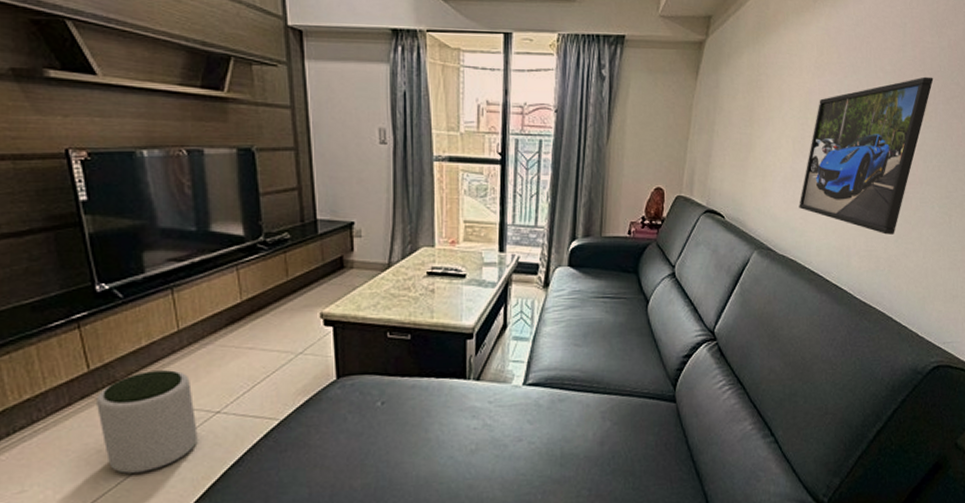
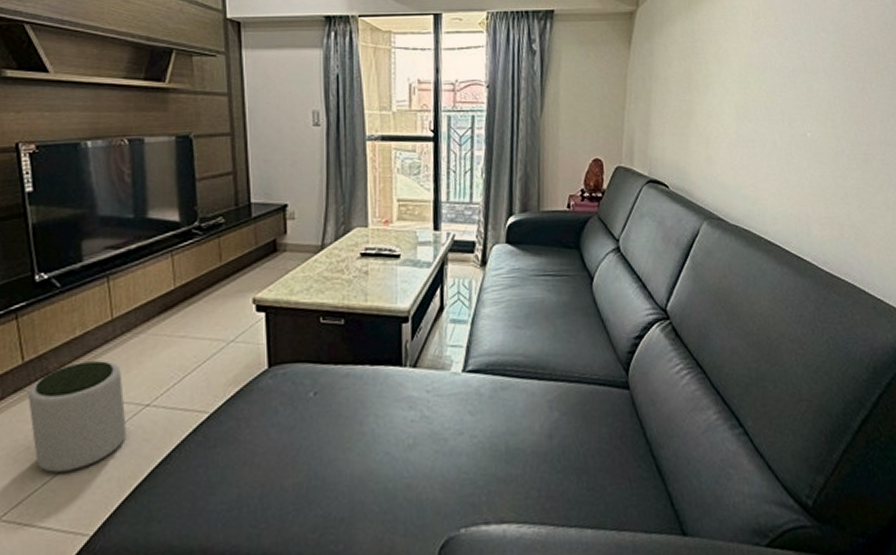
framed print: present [799,76,934,235] -> none [748,34,881,200]

